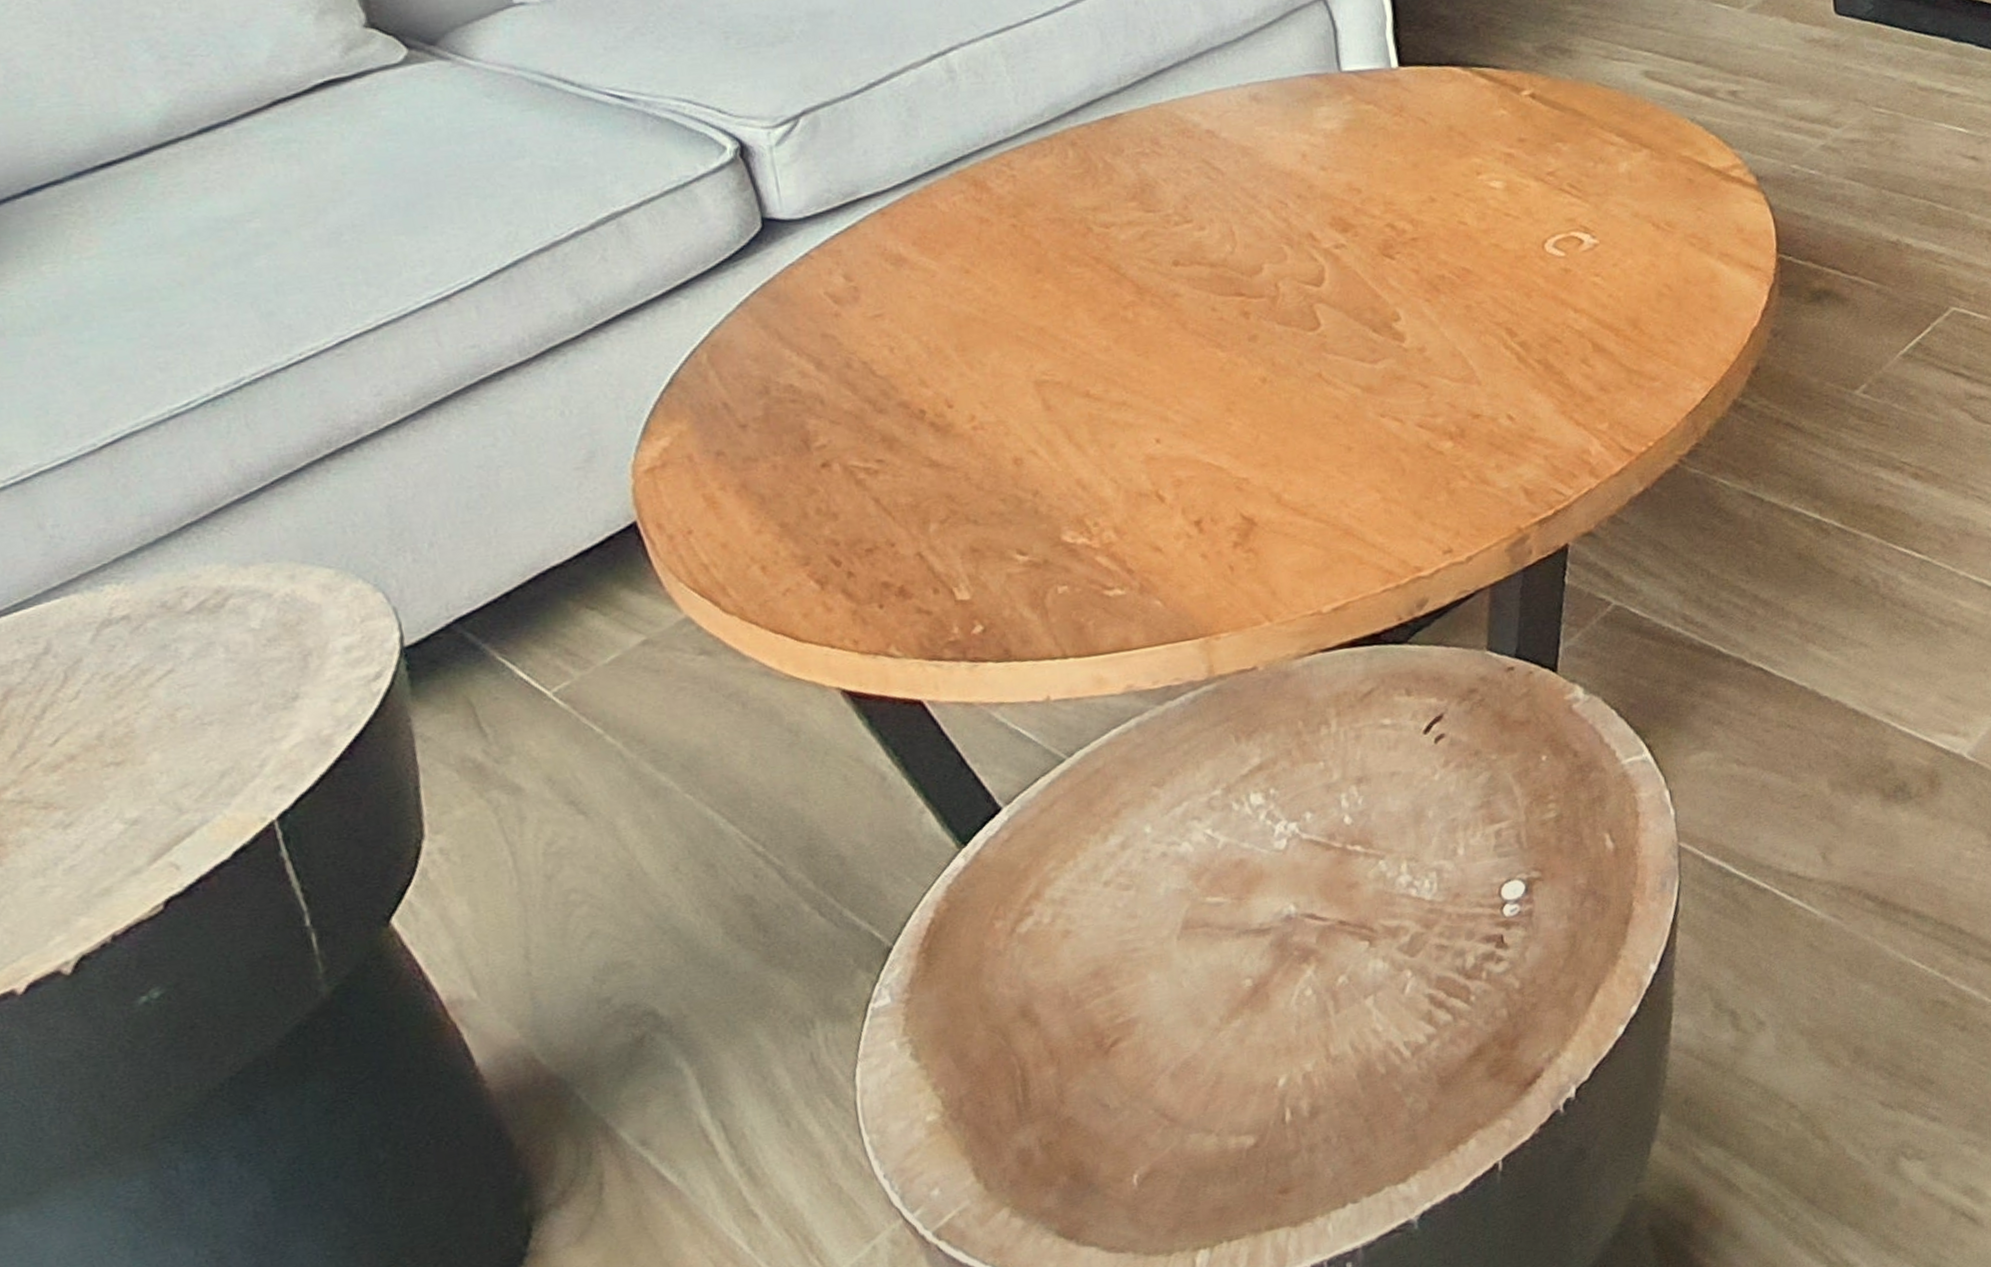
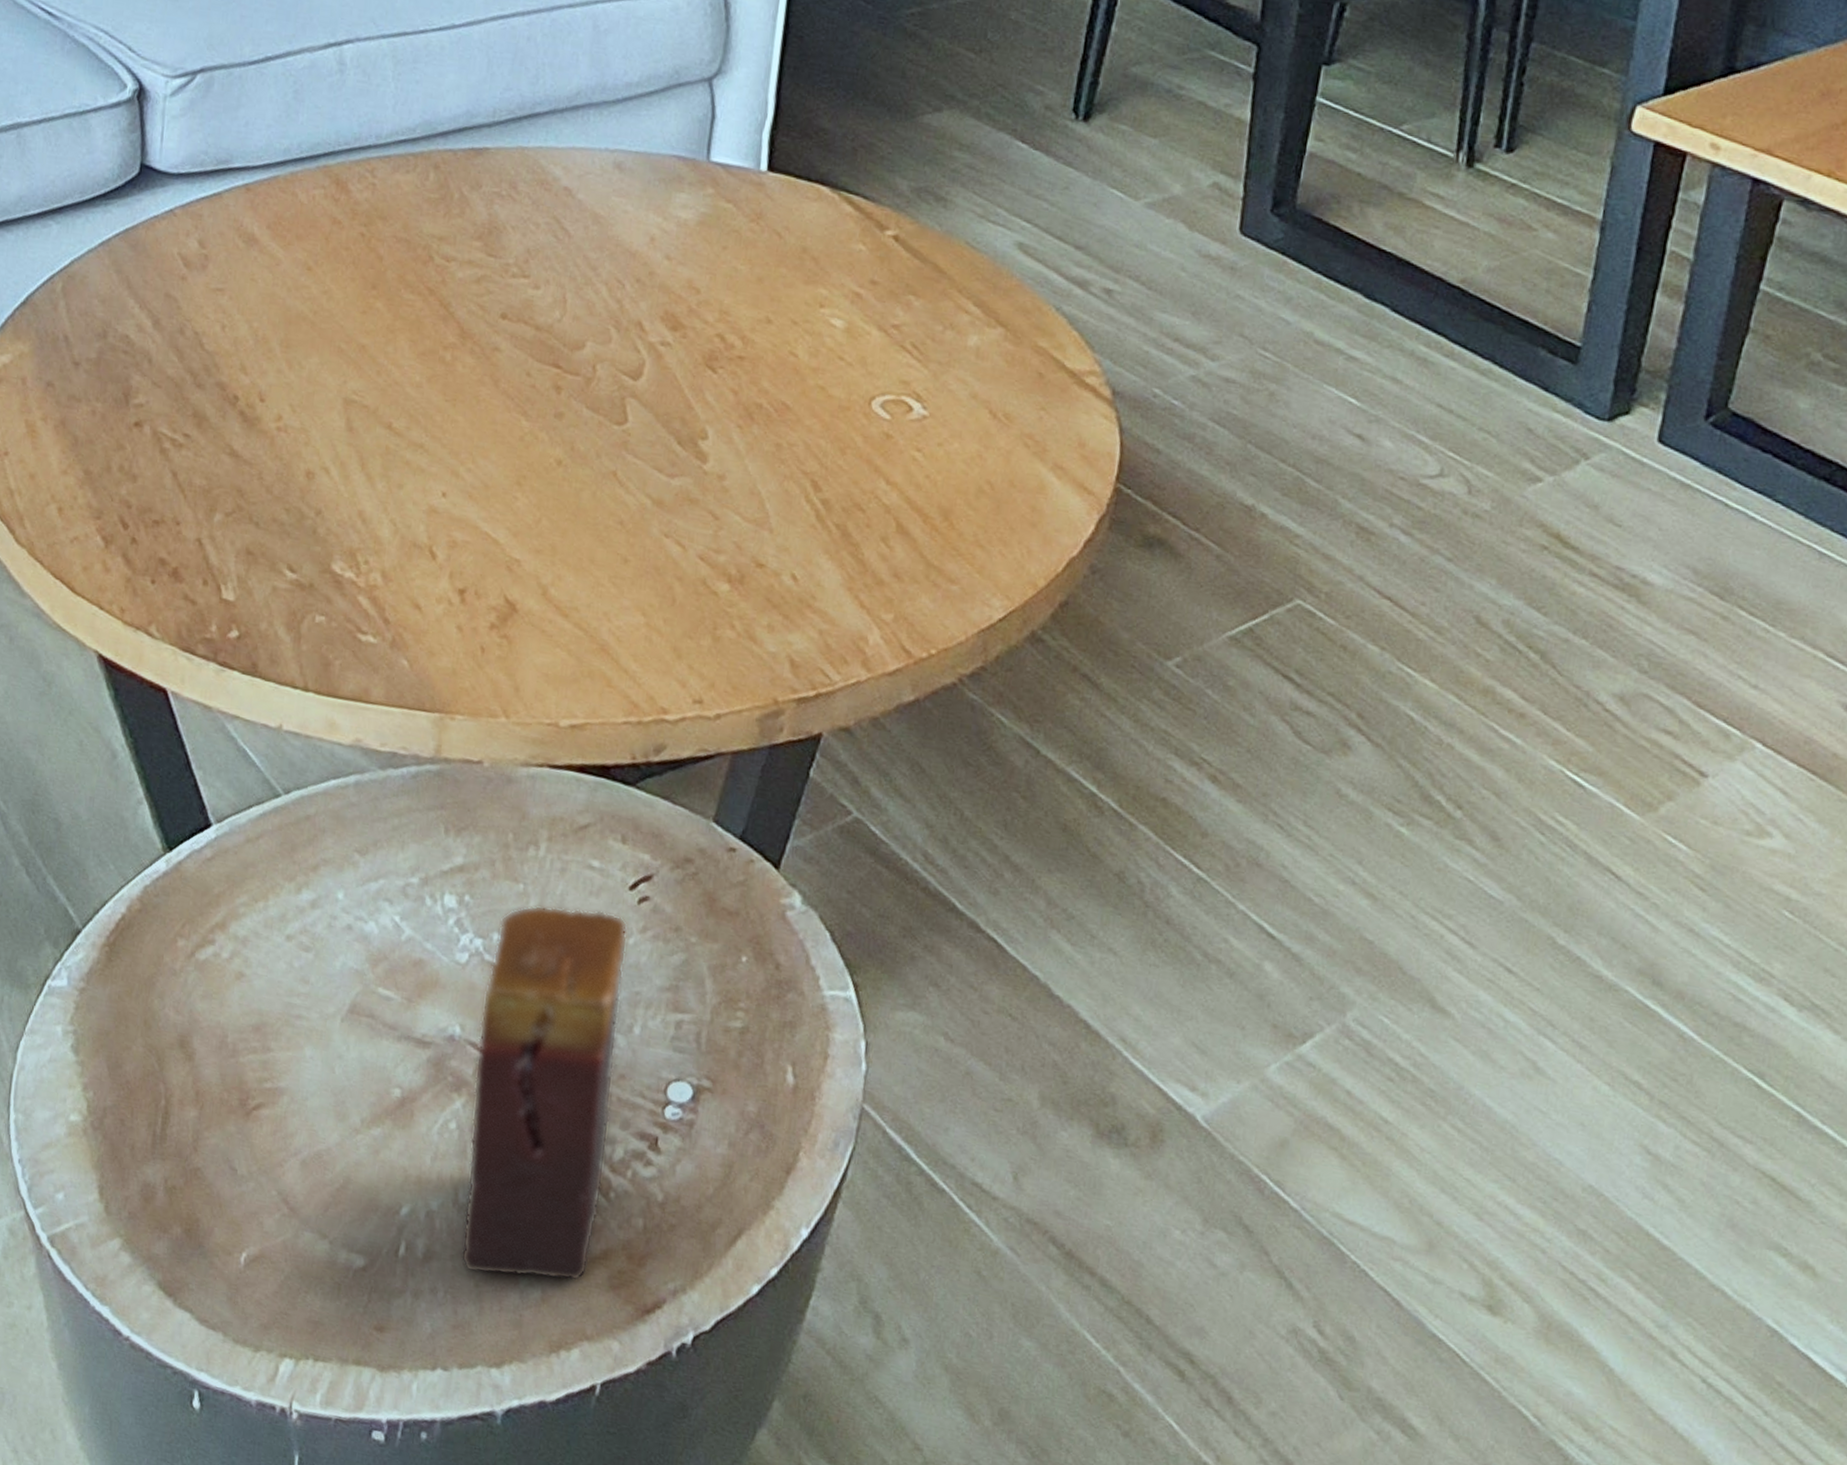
candle: none [1308,758,1467,1112] -> present [460,905,628,1281]

